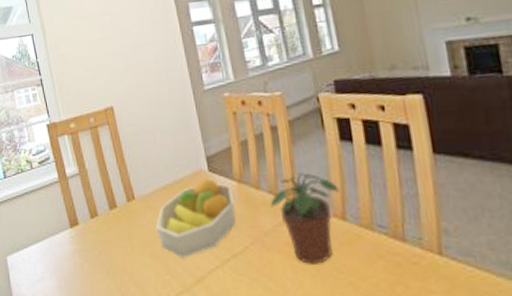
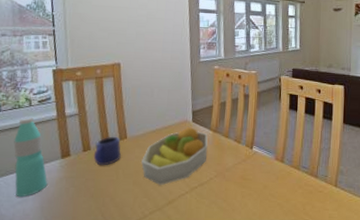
water bottle: none [22,181,62,274] -> present [14,117,48,197]
mug: none [102,197,133,235] -> present [93,136,122,166]
potted plant: present [270,172,339,264] -> none [234,128,283,191]

